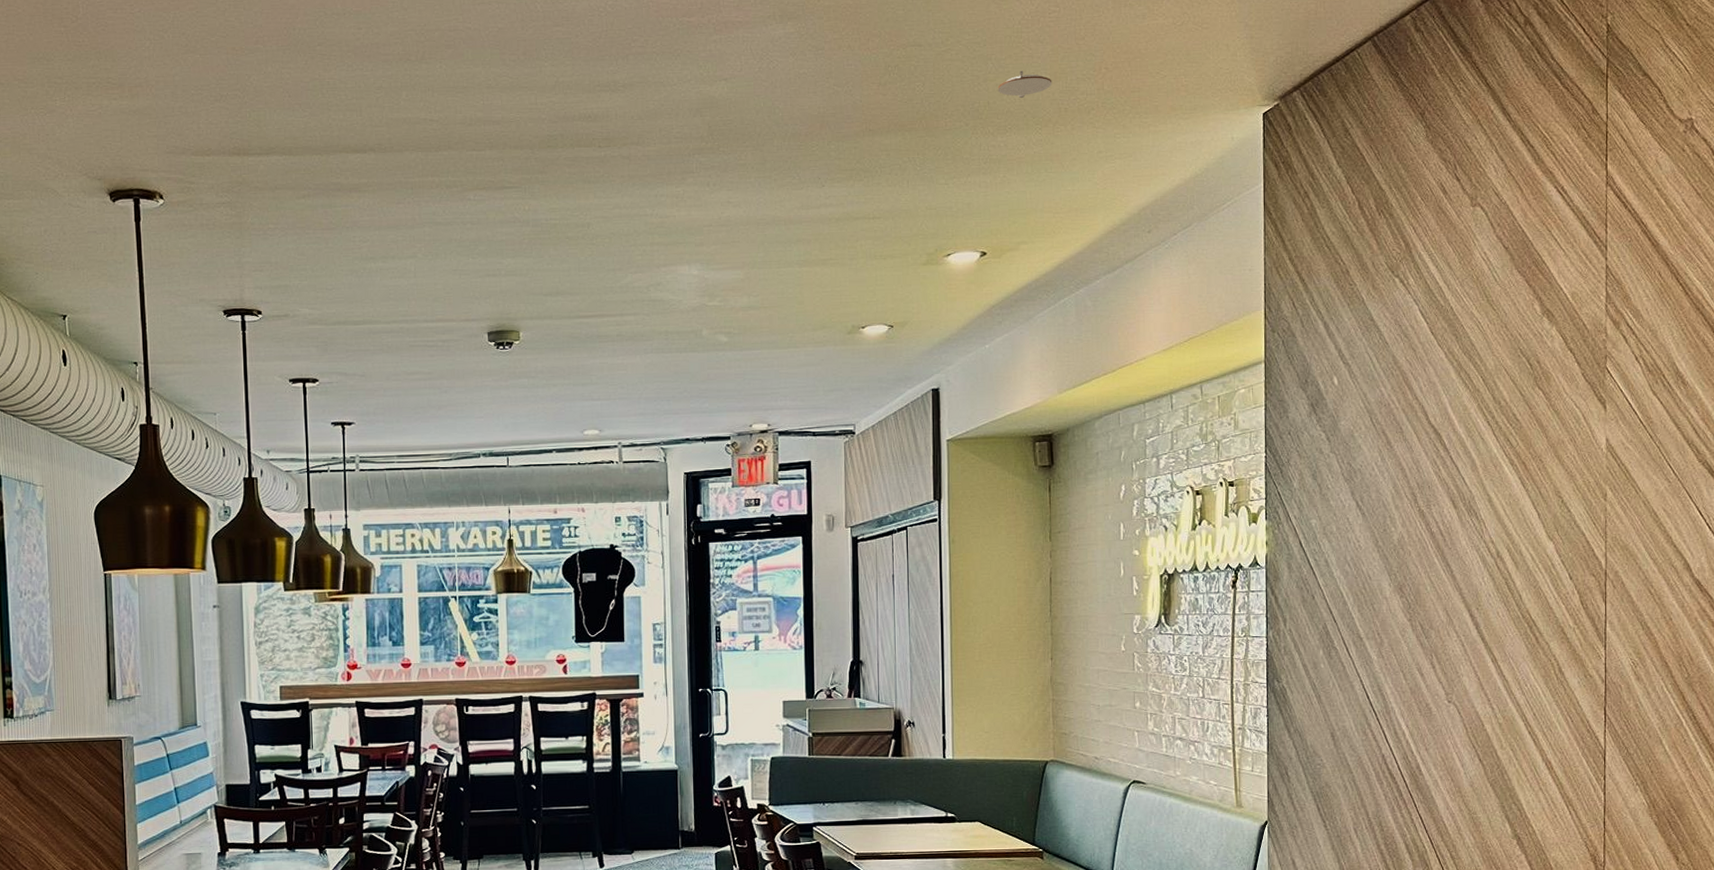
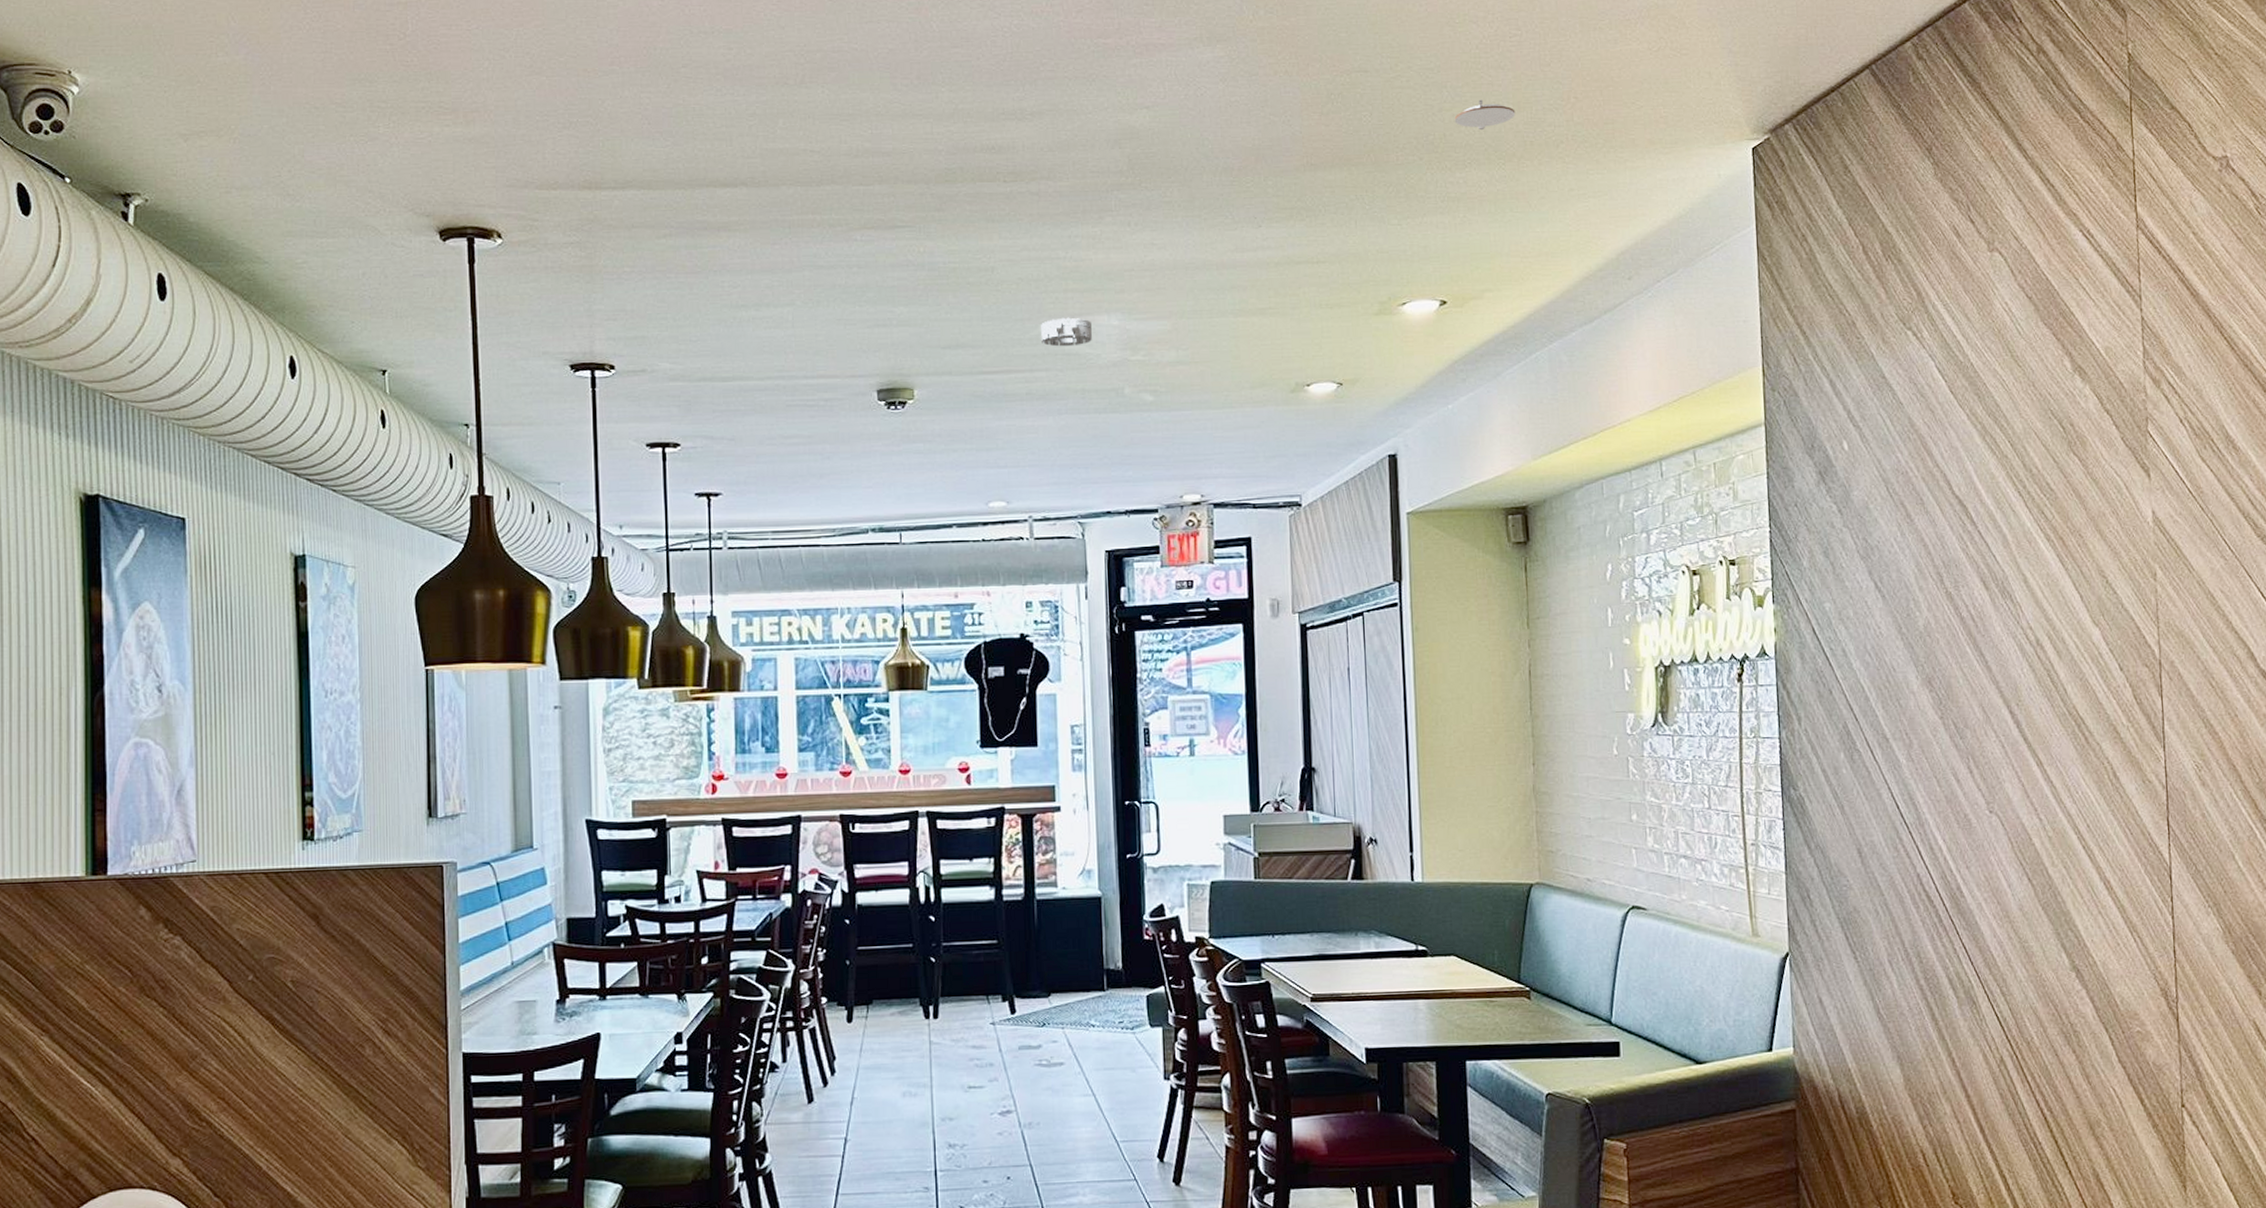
smoke detector: none [630,267,675,294] -> present [1041,317,1092,347]

